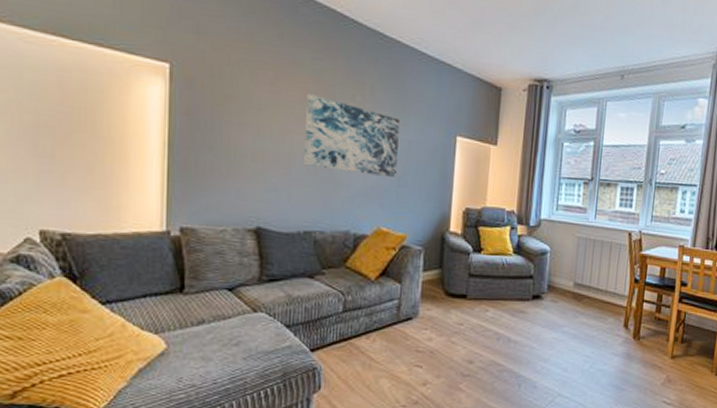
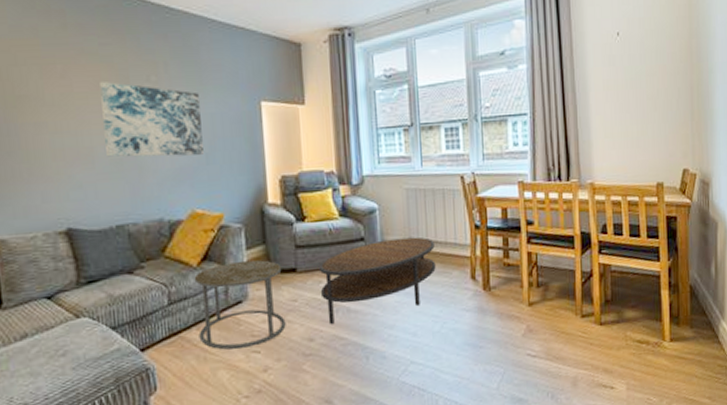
side table: none [367,281,453,362] -> present [194,260,286,350]
coffee table: none [485,280,596,351] -> present [318,237,436,325]

